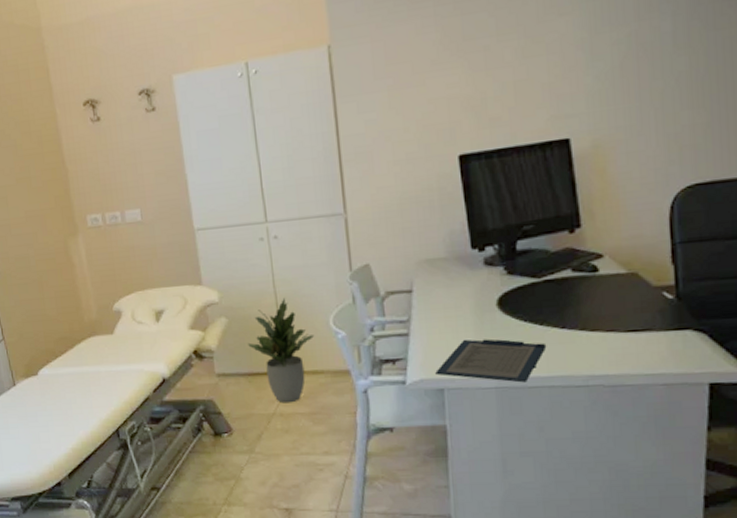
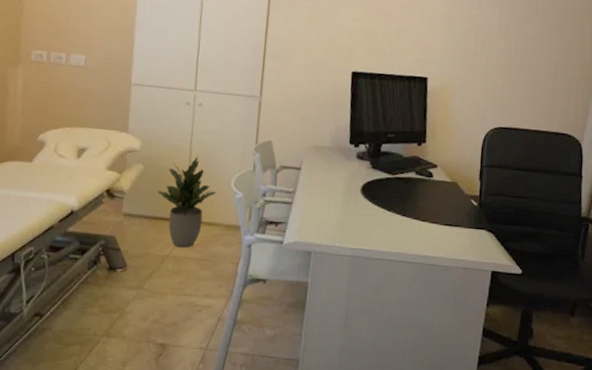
clipboard: present [435,338,547,383] -> none [307,213,391,255]

